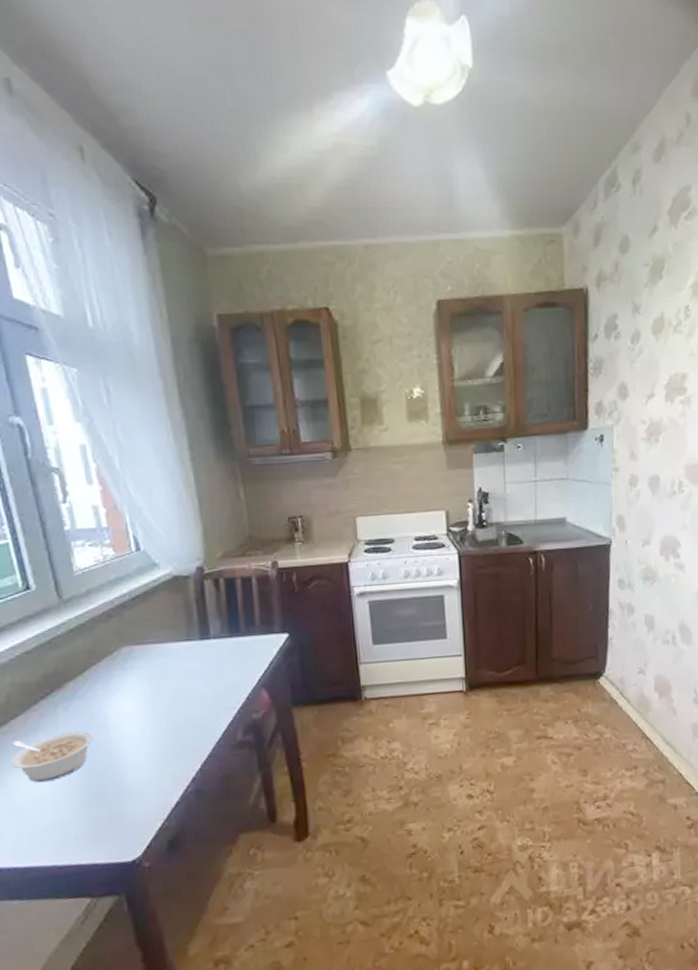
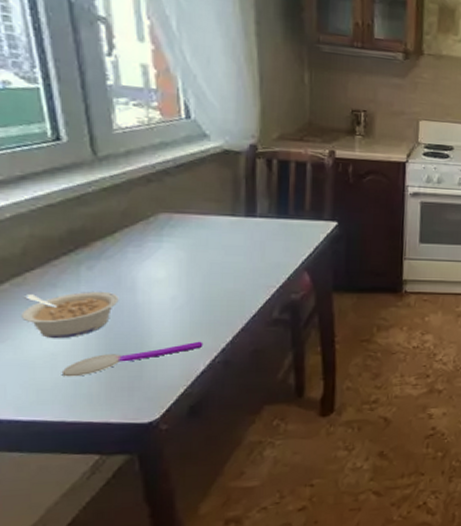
spoon: none [49,772,175,820] -> present [61,341,203,377]

